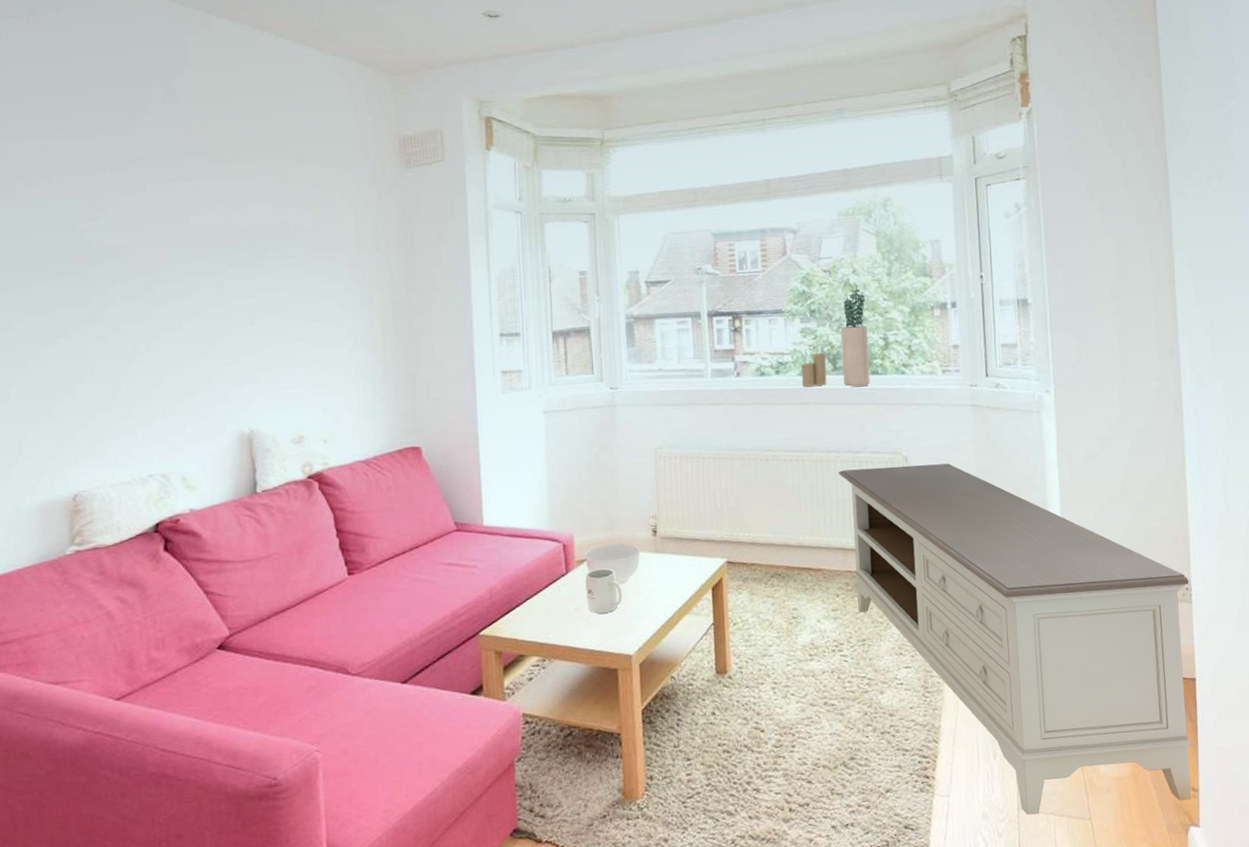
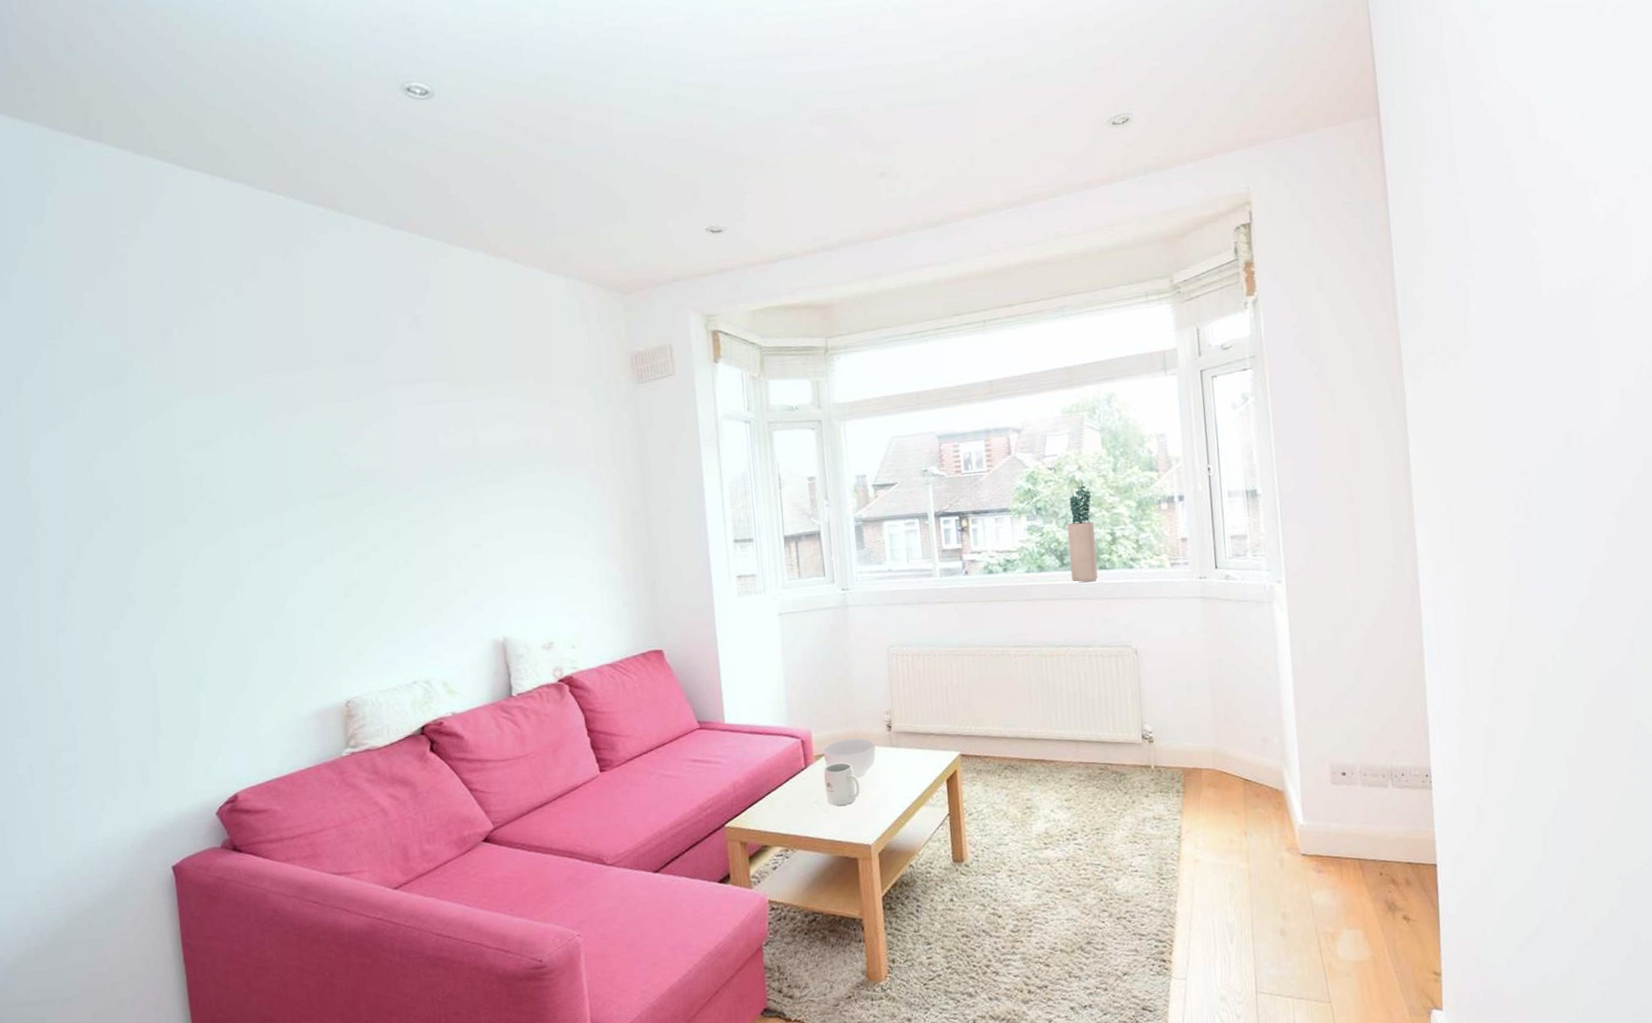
candle: present [801,348,827,387] -> none [1029,545,1055,583]
tv stand: present [839,463,1192,815] -> none [1069,655,1434,998]

